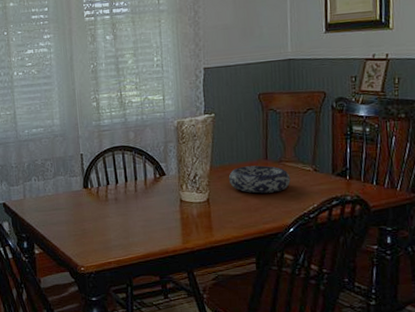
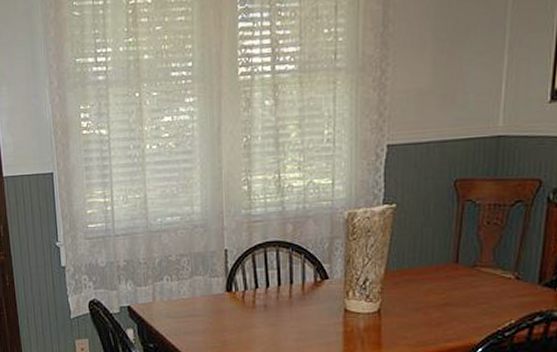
decorative bowl: present [228,165,291,194] -> none [407,270,485,305]

